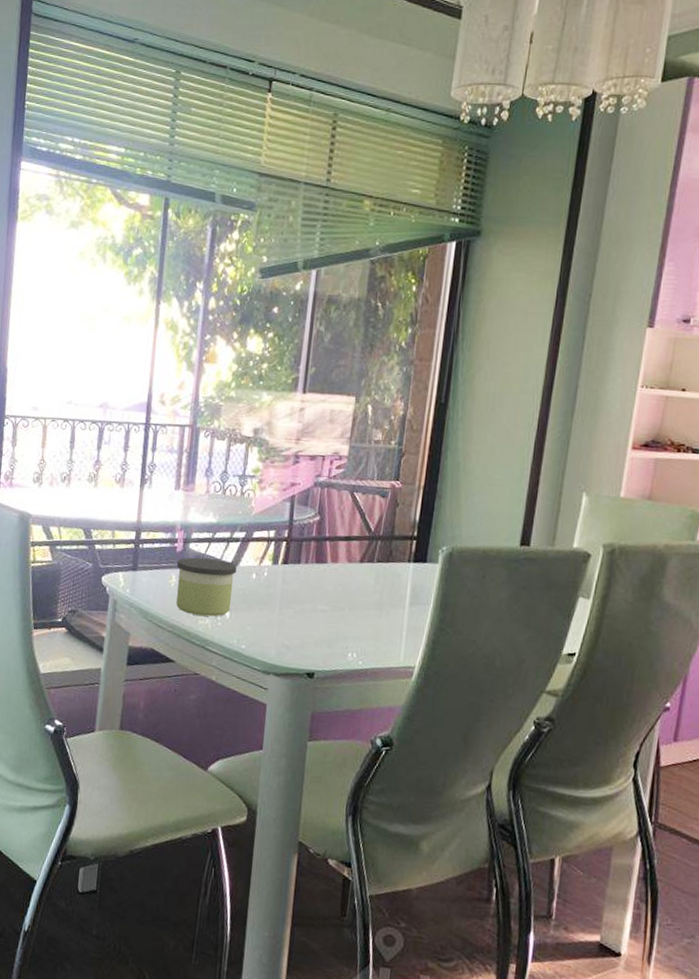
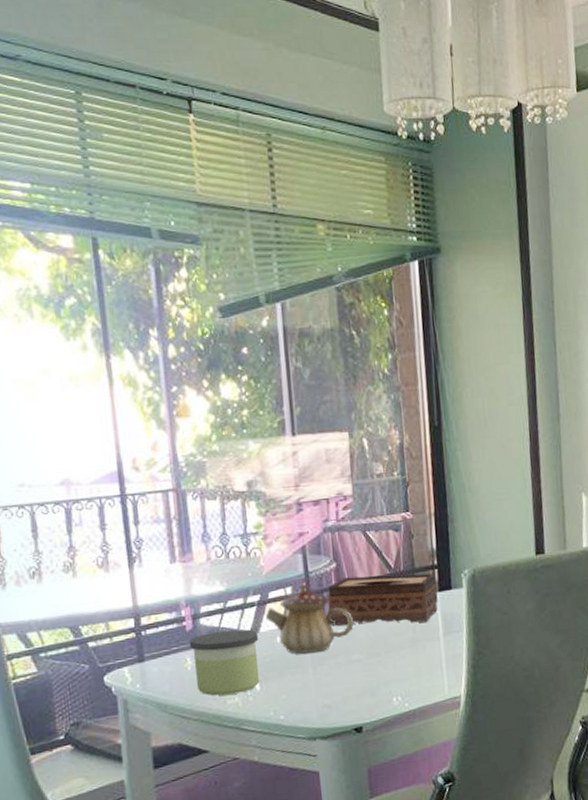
teapot: none [246,529,326,595] -> present [265,583,354,654]
tissue box: none [304,531,413,589] -> present [327,573,438,626]

